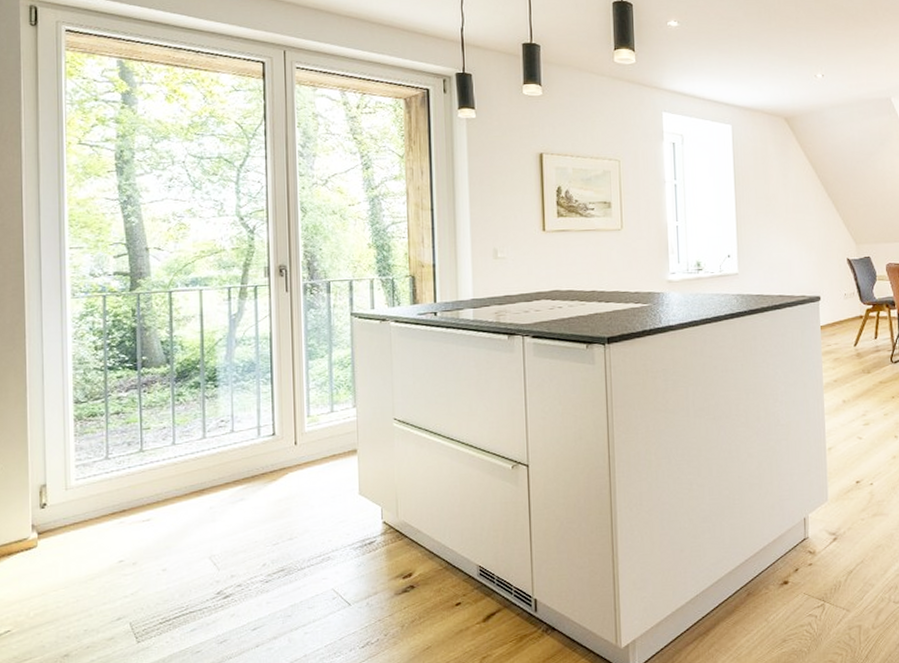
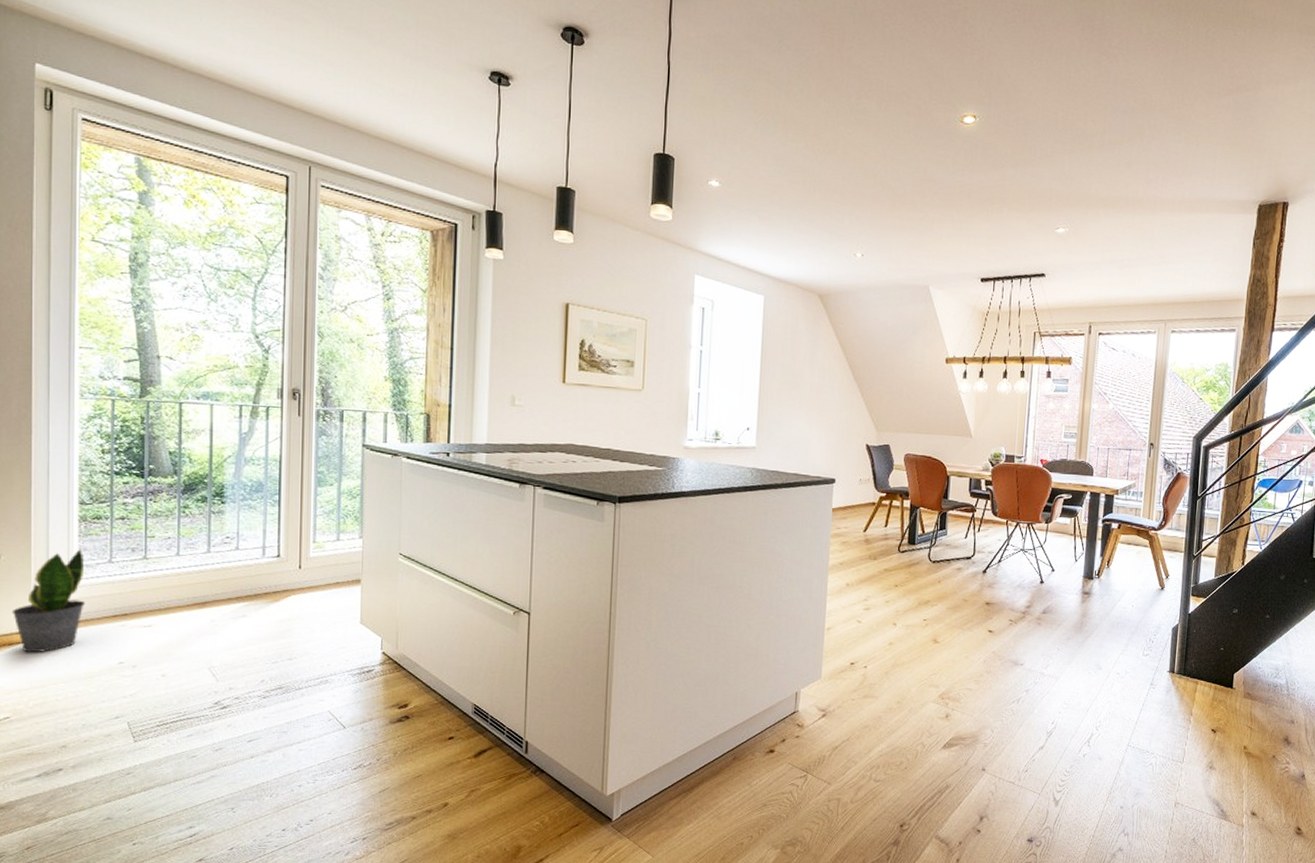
potted plant: none [10,449,84,561] -> present [11,549,86,653]

